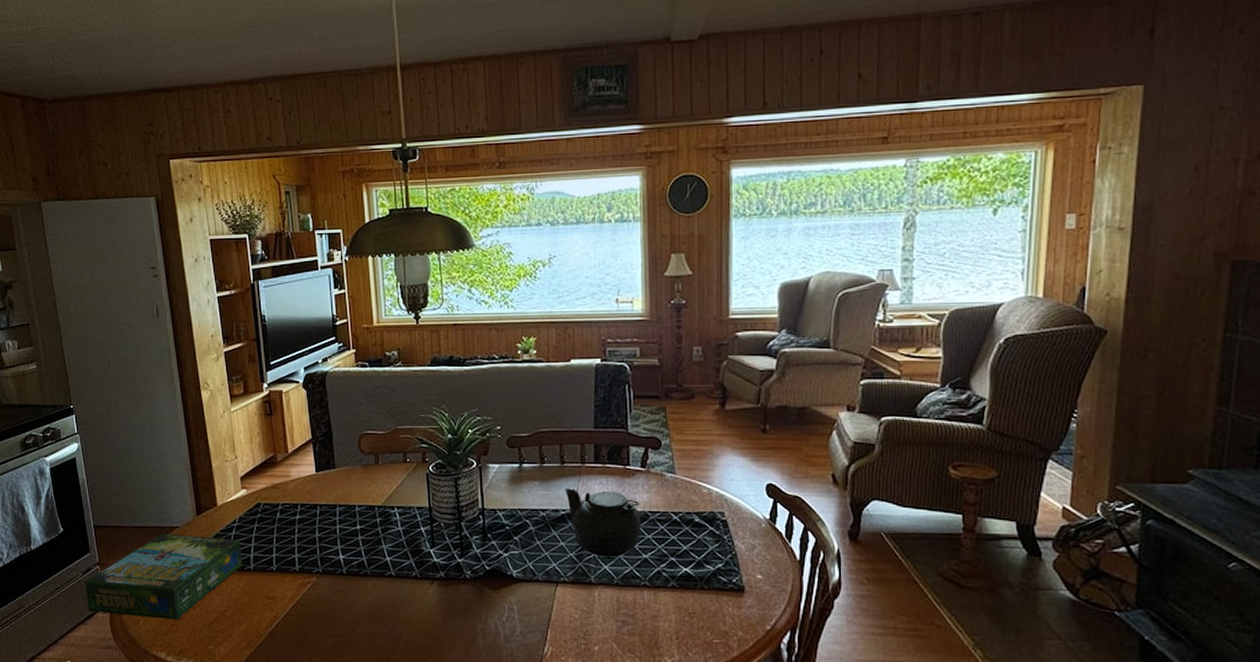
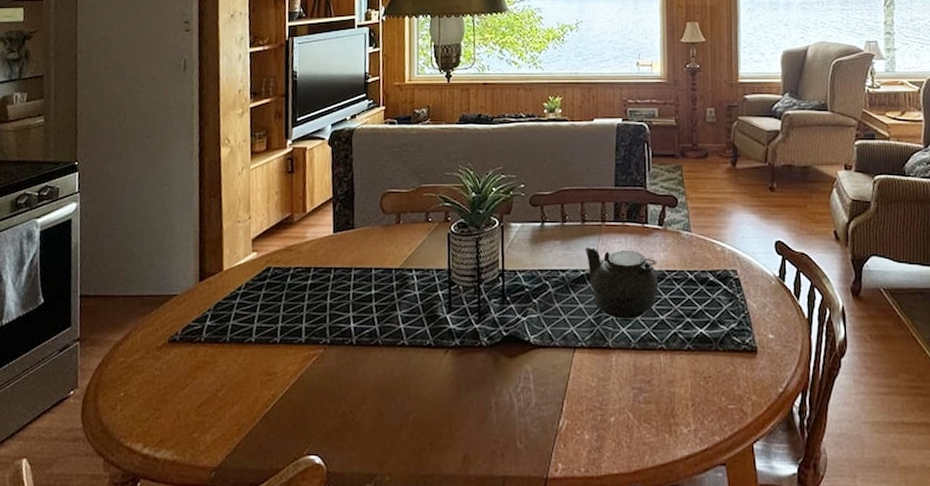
board game: present [84,533,242,621] -> none [57,303,244,404]

